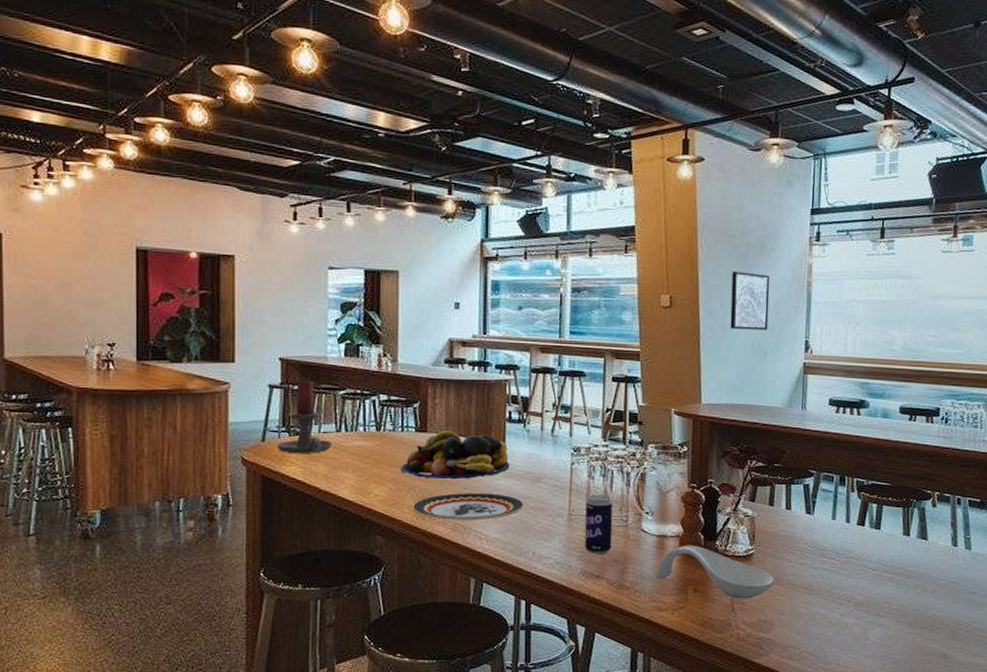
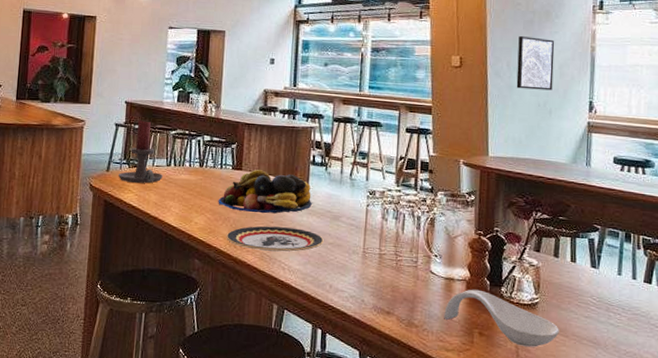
beverage can: present [585,495,613,554] -> none [377,235,404,292]

